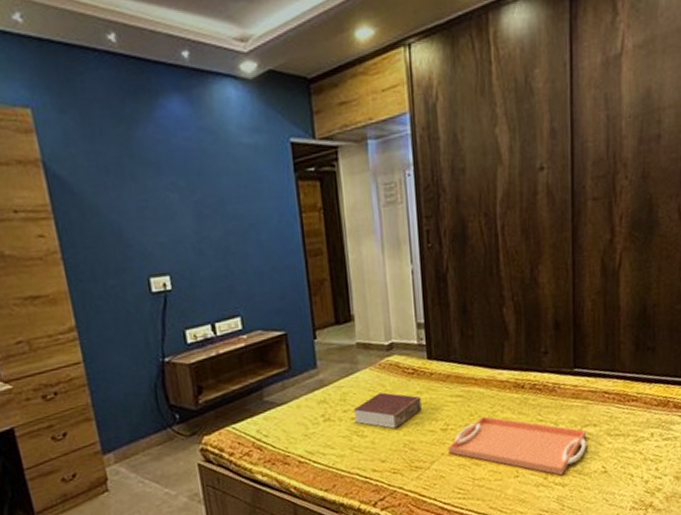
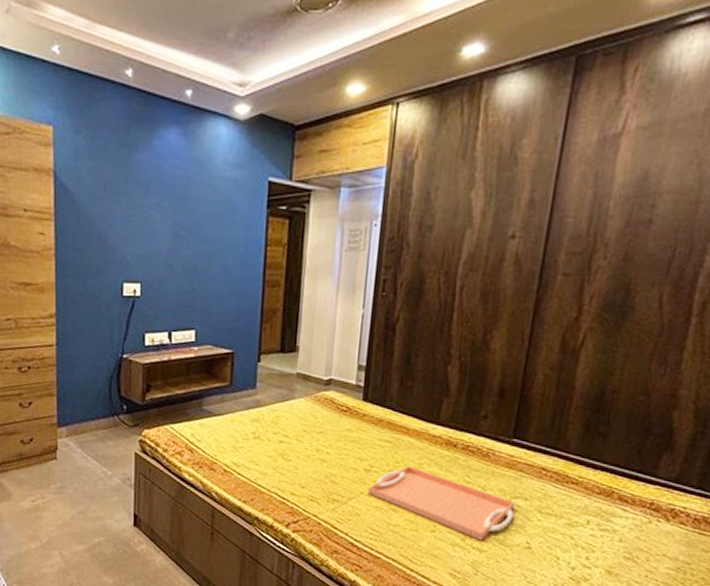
book: present [353,392,422,429] -> none [282,423,350,459]

